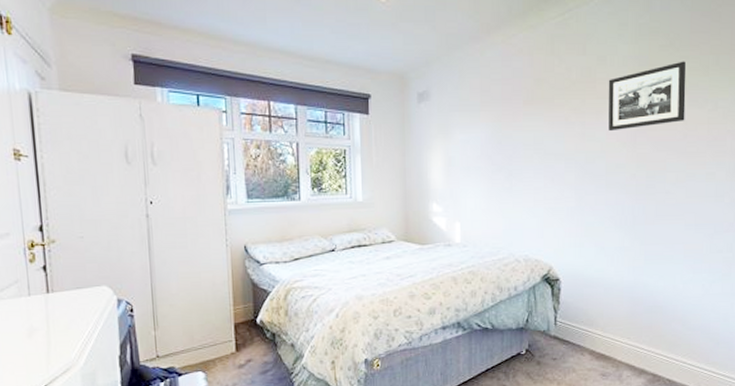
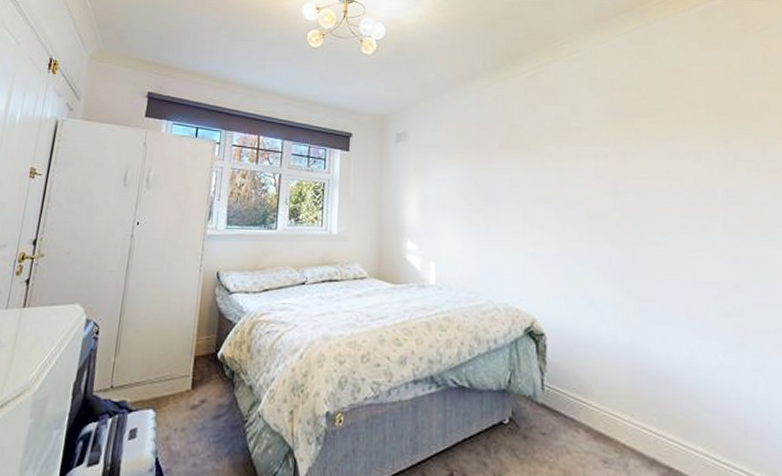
picture frame: present [608,61,686,132] -> none [583,113,668,178]

